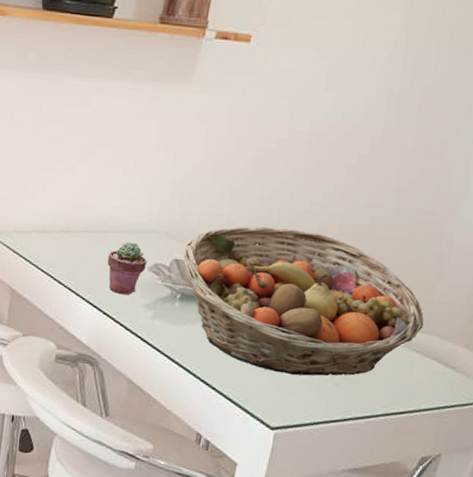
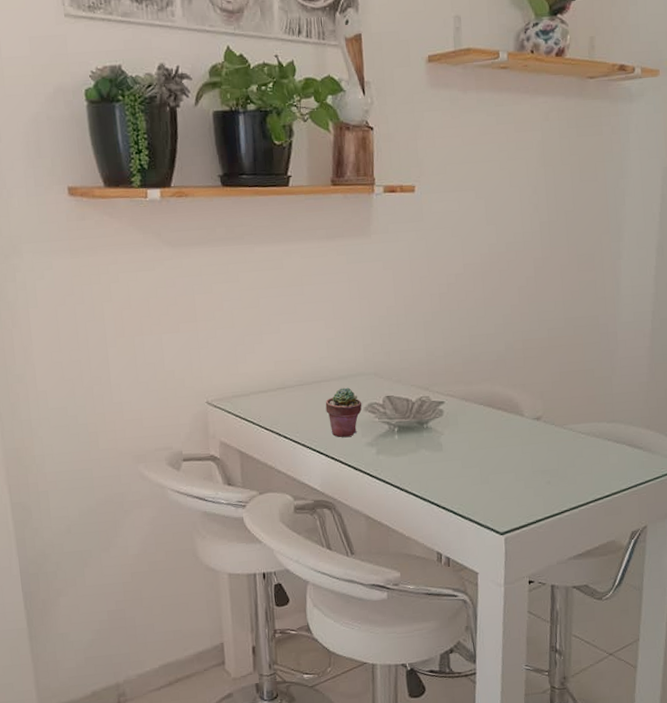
fruit basket: present [183,226,424,376] -> none [393,350,609,482]

